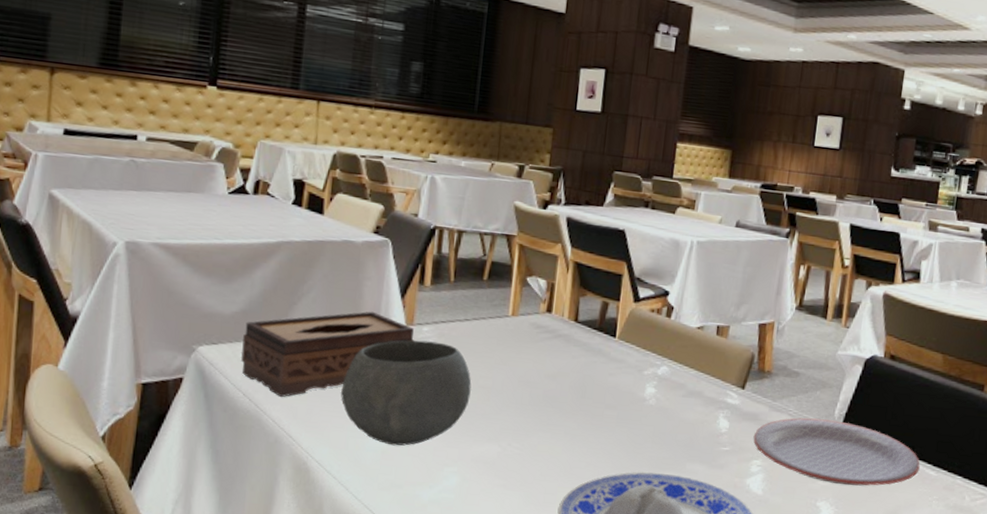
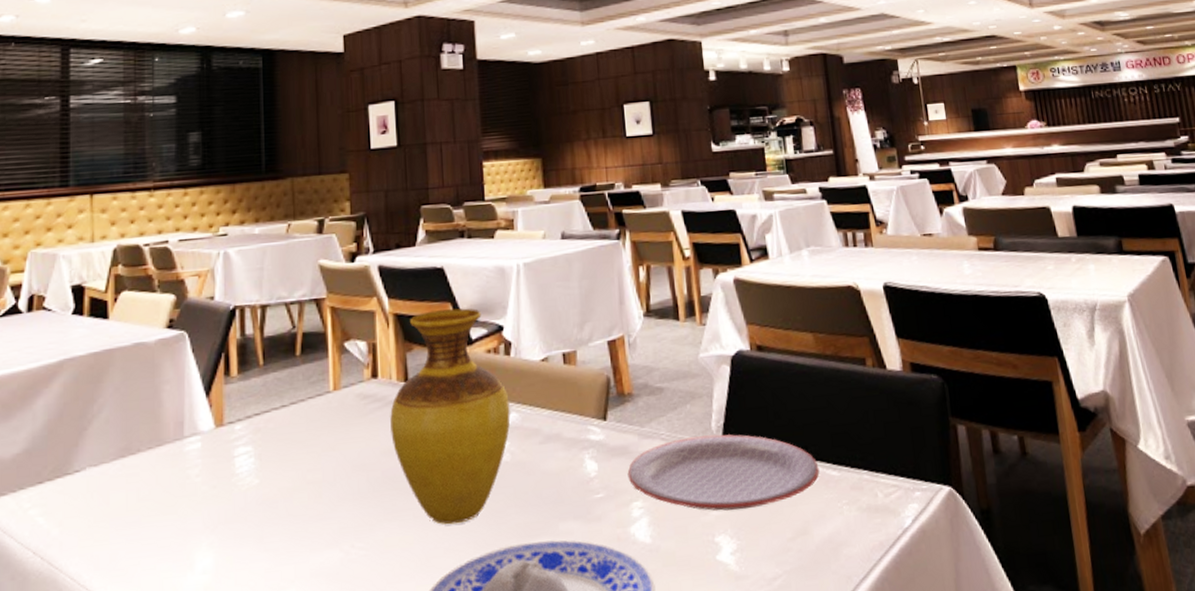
tissue box: present [241,311,415,397] -> none [26,419,228,546]
bowl: present [341,340,472,446] -> none [149,439,299,578]
vase: none [556,266,663,446] -> present [390,308,511,525]

